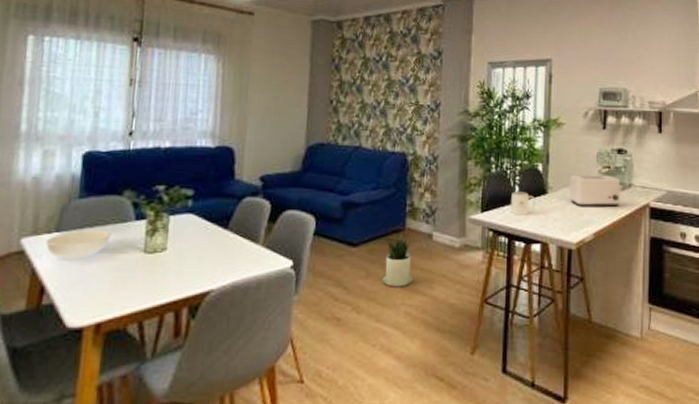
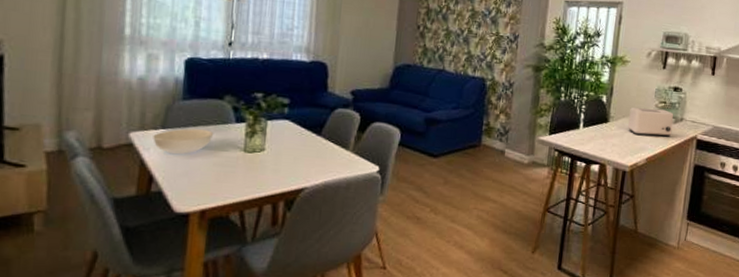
planter: present [381,234,413,287] -> none [457,149,485,195]
mug: present [511,191,537,215] -> none [575,118,599,140]

